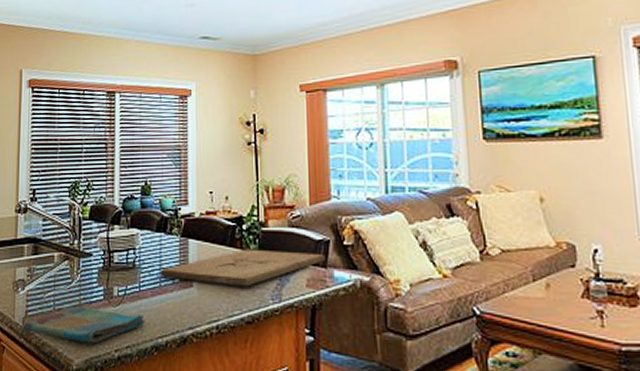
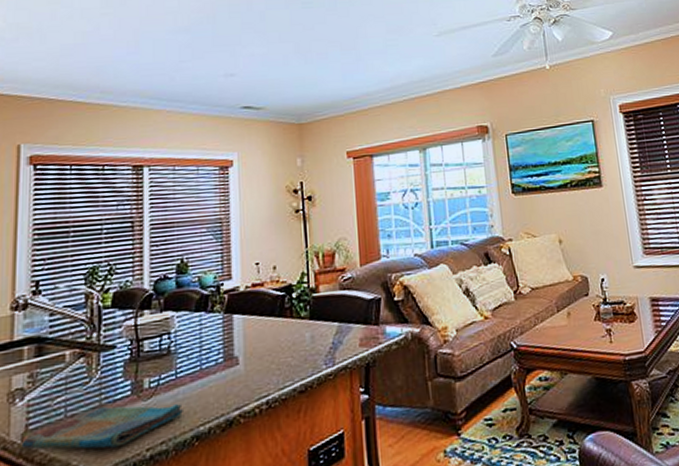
cutting board: present [161,249,326,287] -> none [201,312,378,359]

